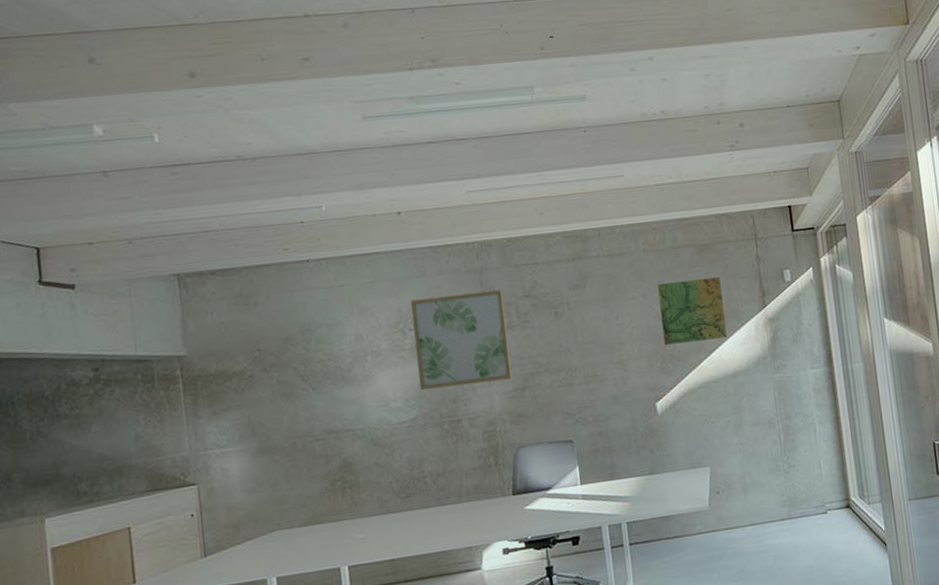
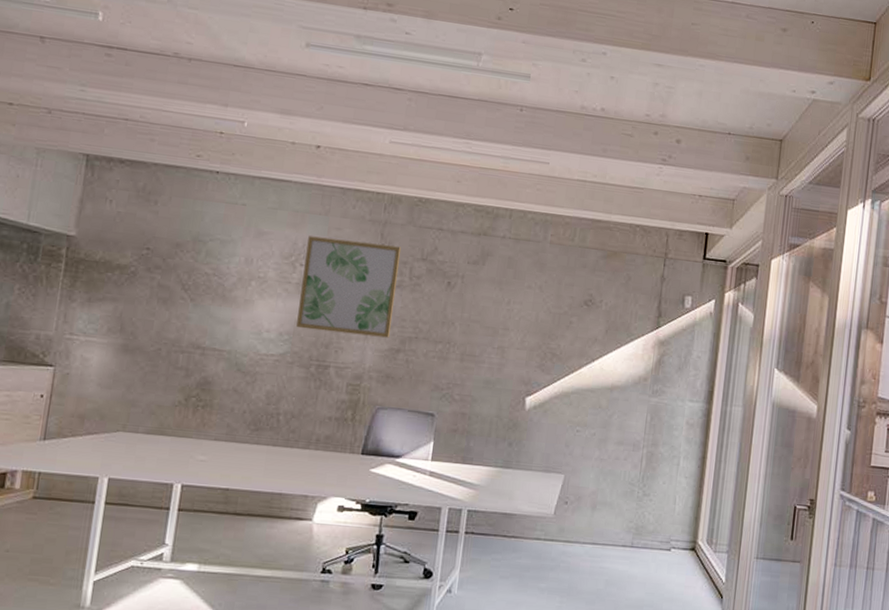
map: present [657,277,727,345] -> none [549,280,620,349]

